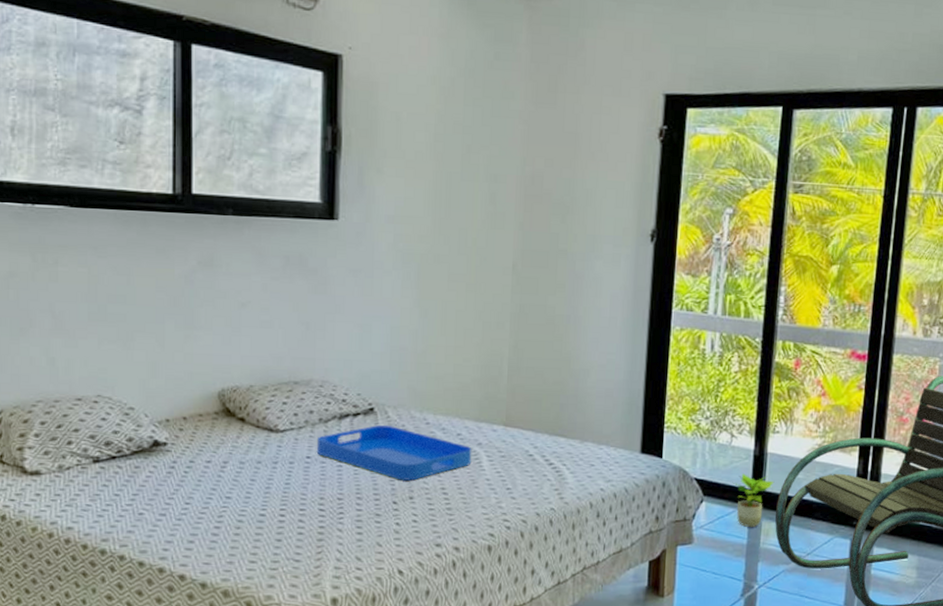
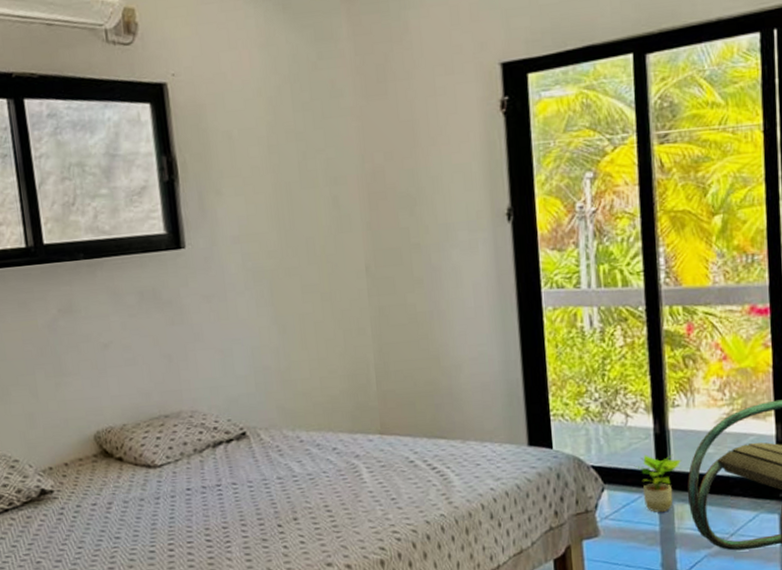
serving tray: present [316,425,472,482] -> none [194,448,352,503]

